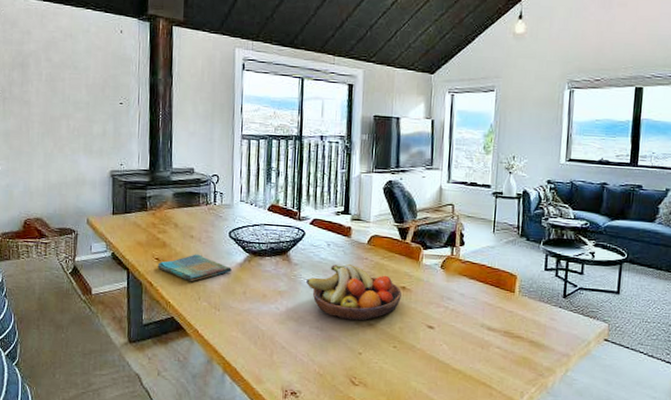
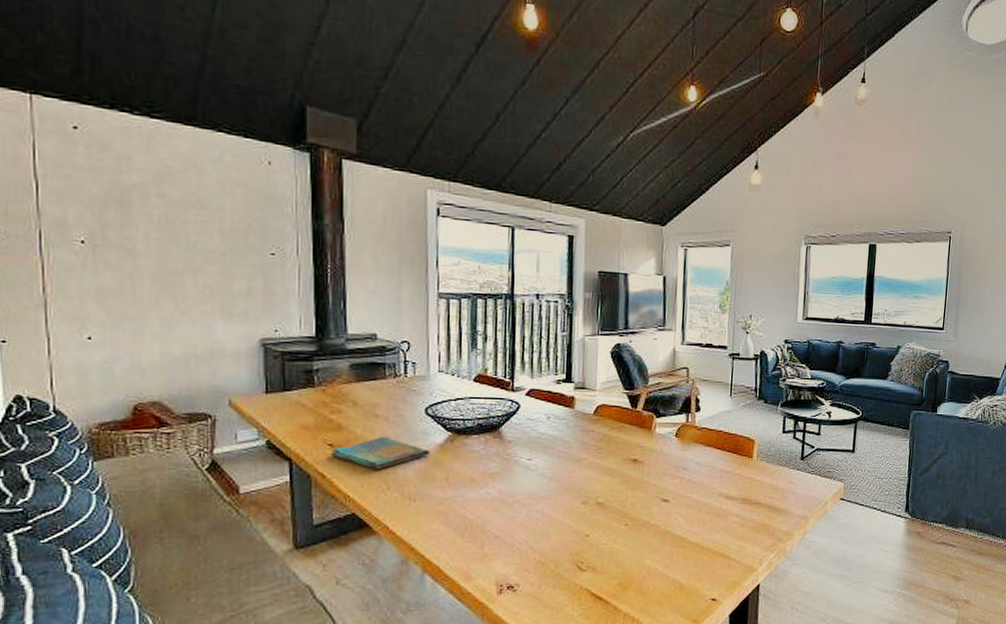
fruit bowl: present [306,263,402,321] -> none [523,437,633,500]

